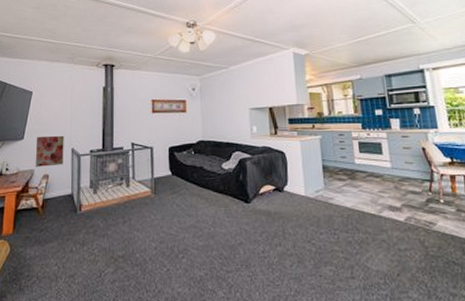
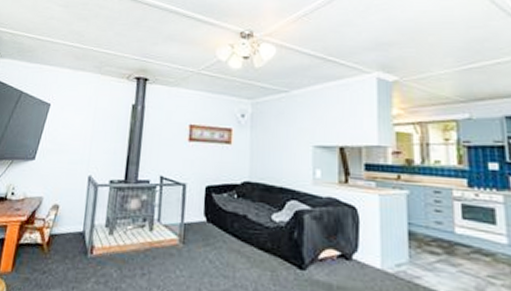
wall art: present [36,135,64,167] -> none [45,157,82,196]

